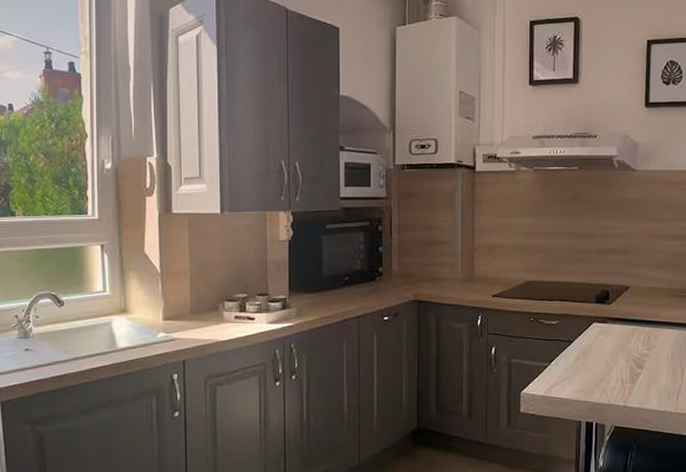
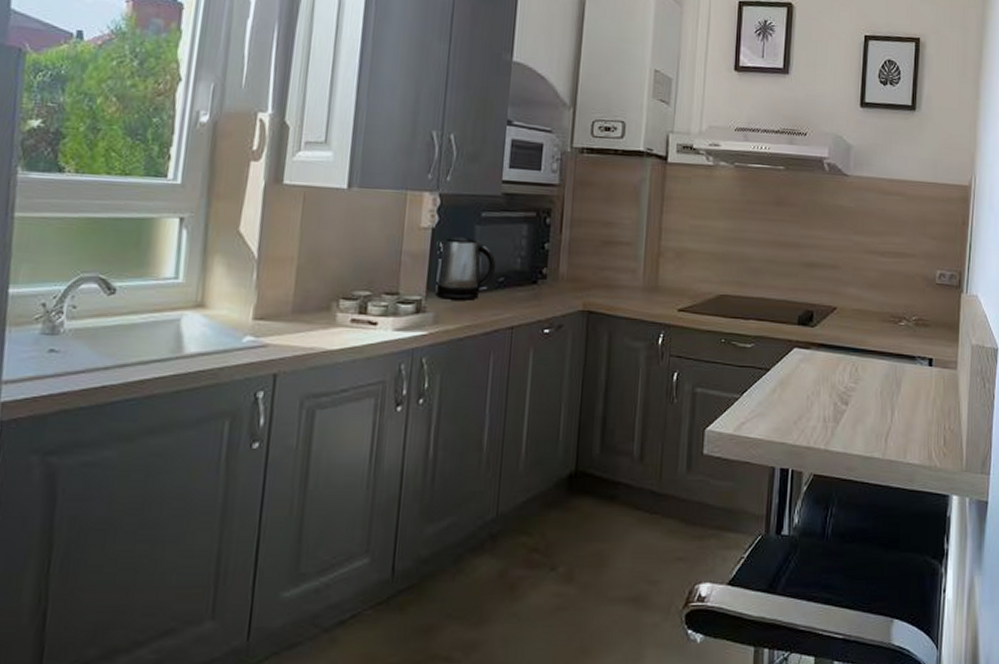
kettle: none [293,246,340,297] -> present [435,237,495,300]

